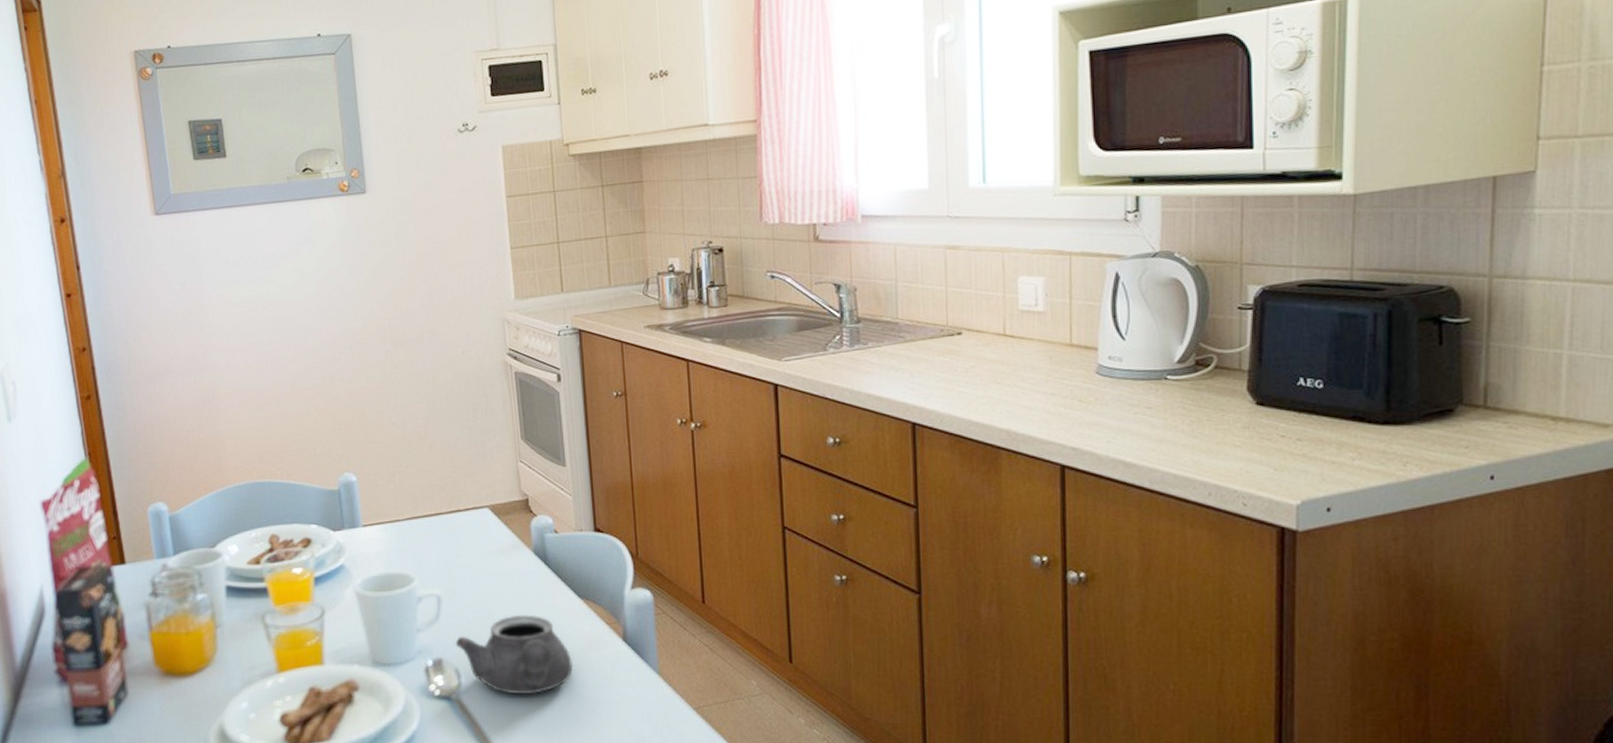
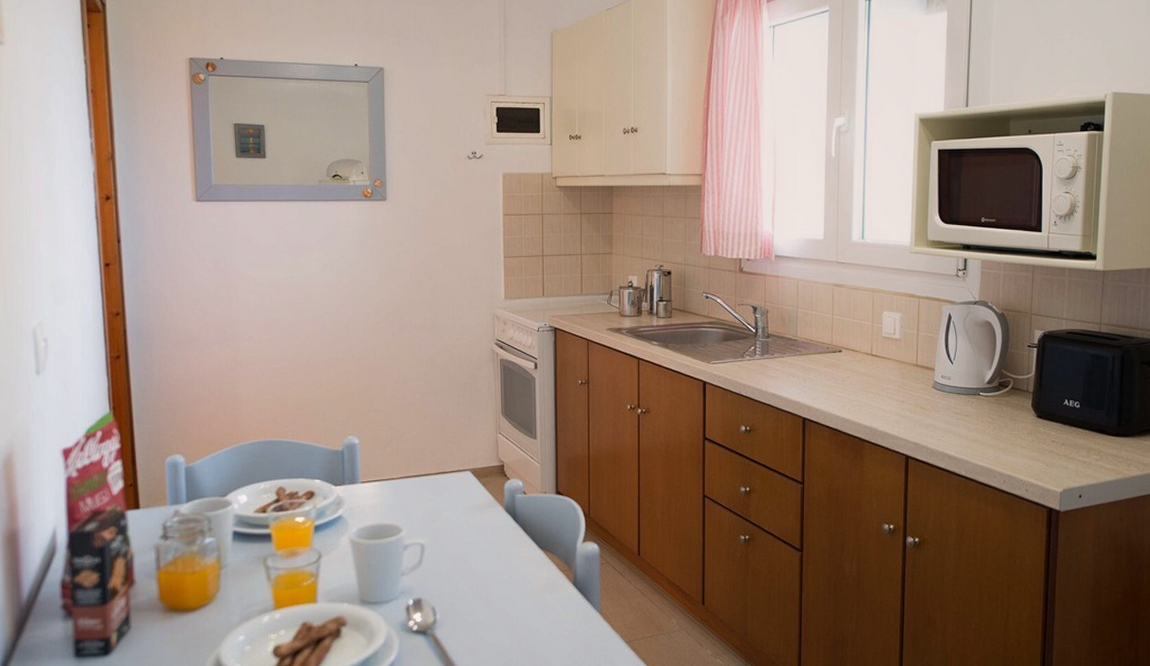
teapot: present [455,614,574,695] -> none [434,562,532,630]

